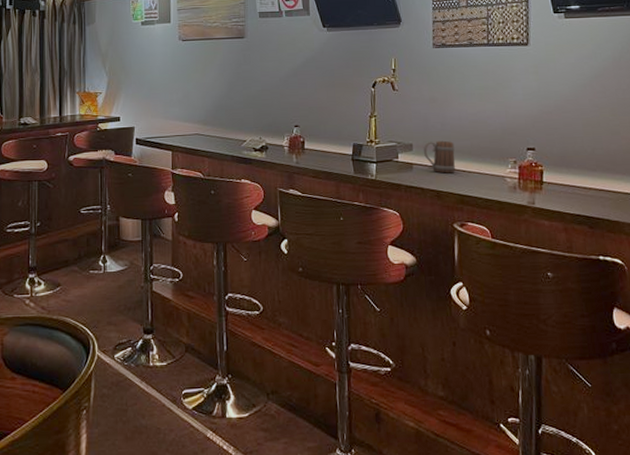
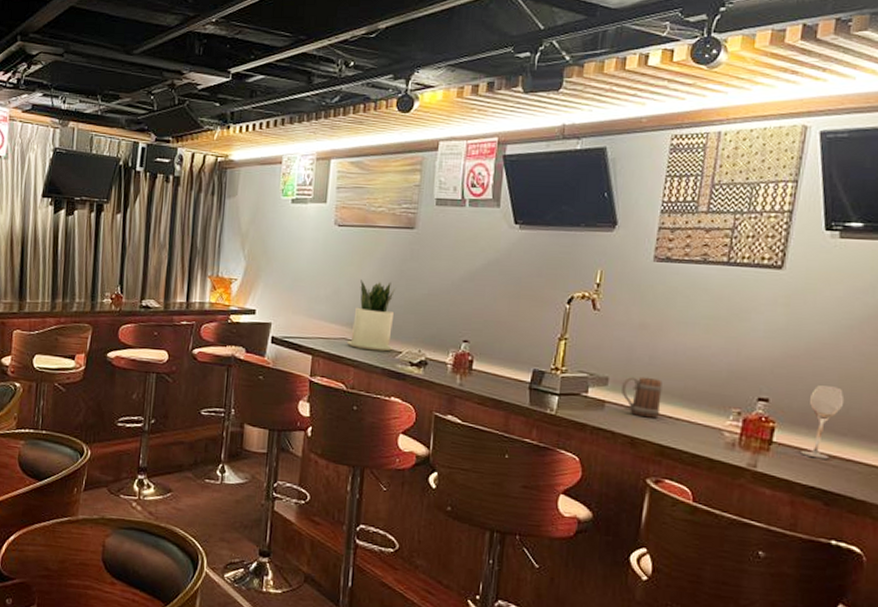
planter: none [200,83,239,142] -> present [347,280,395,352]
wineglass: none [565,132,590,191] -> present [801,384,845,460]

